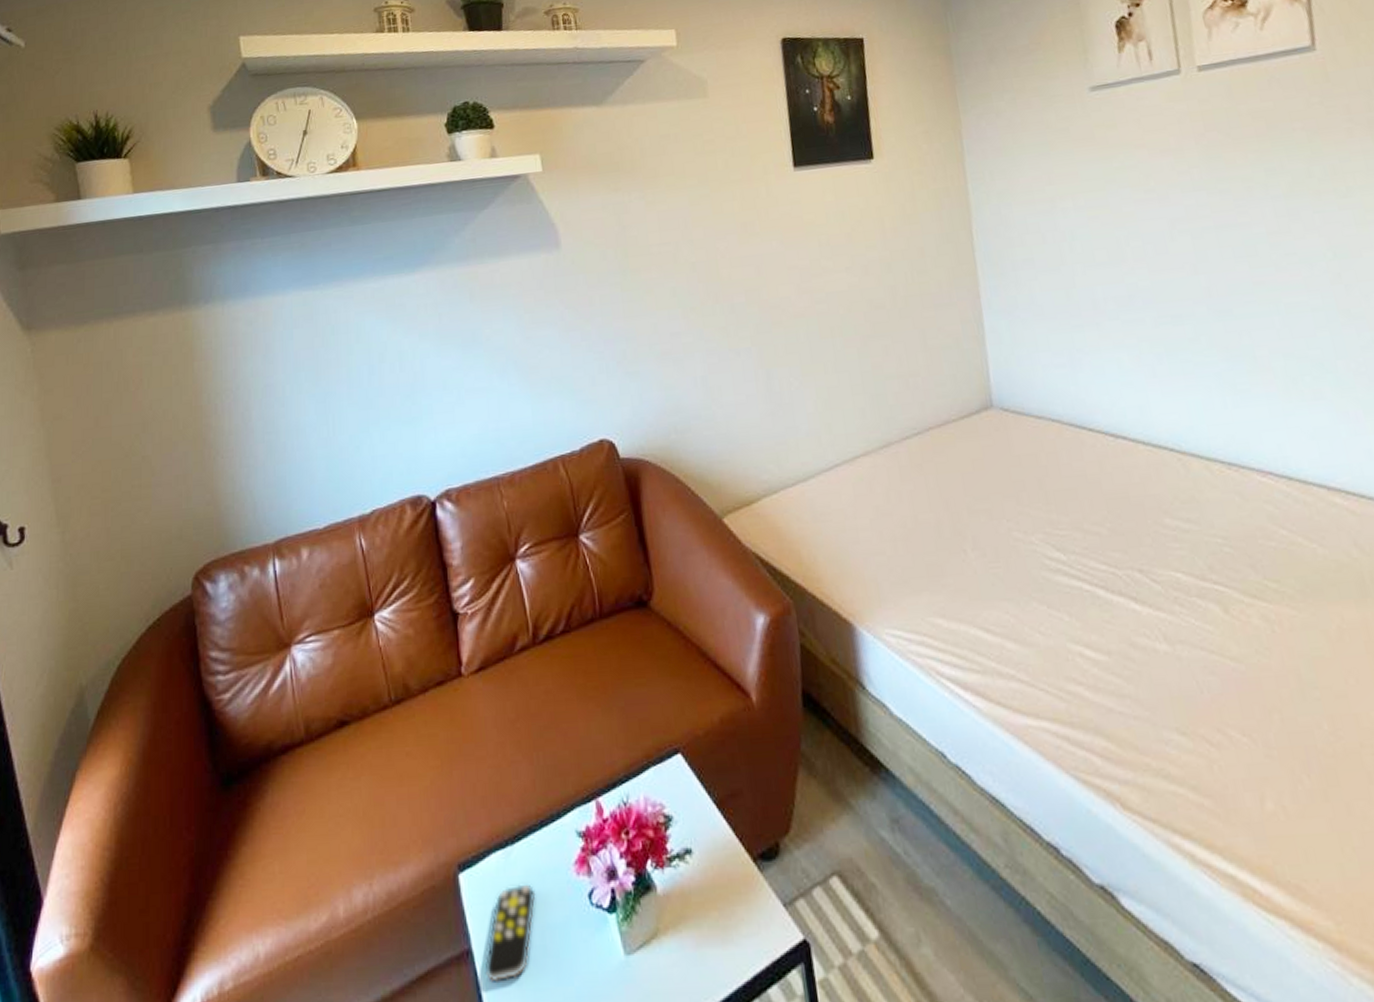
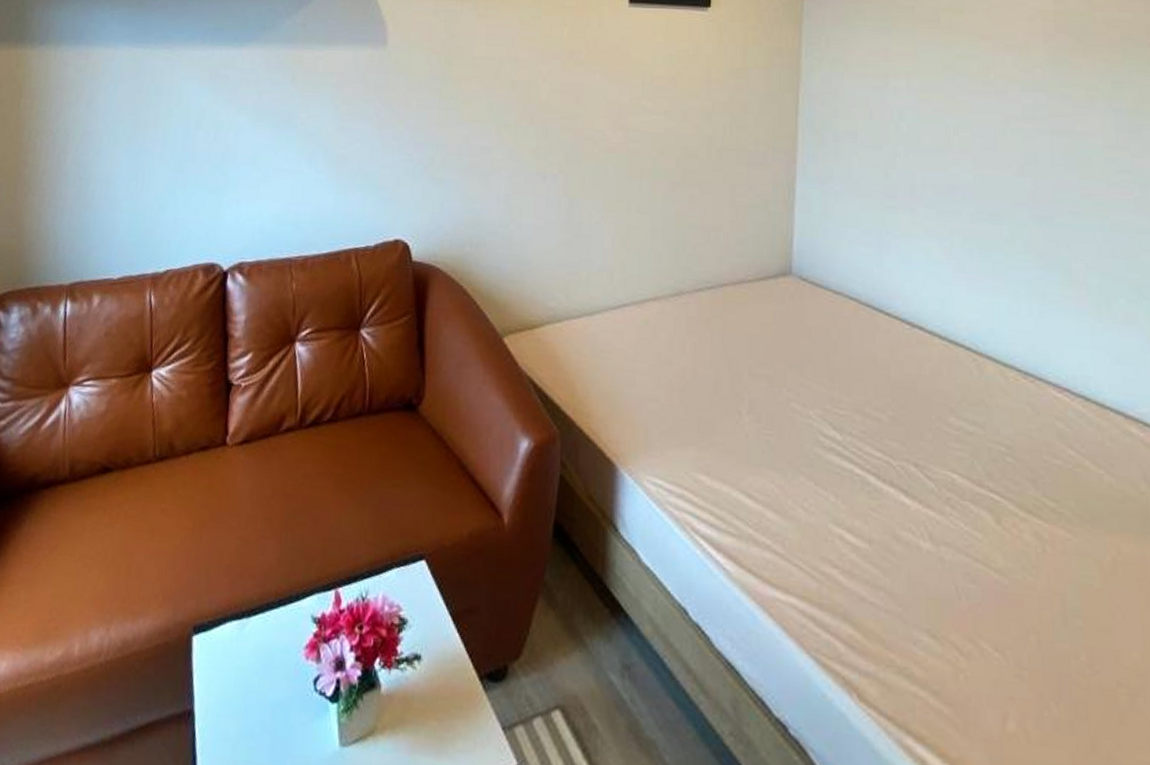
remote control: present [484,884,536,983] -> none [202,656,263,748]

